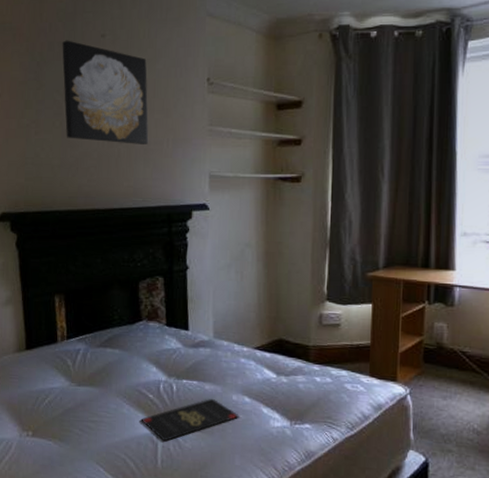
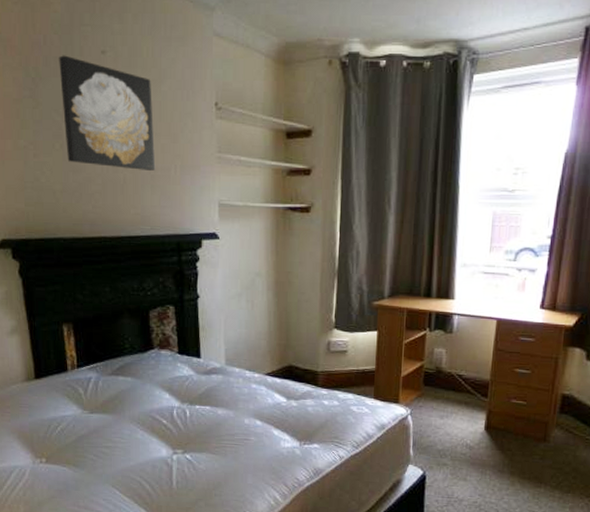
playing card: present [141,398,240,442] -> none [155,422,251,464]

